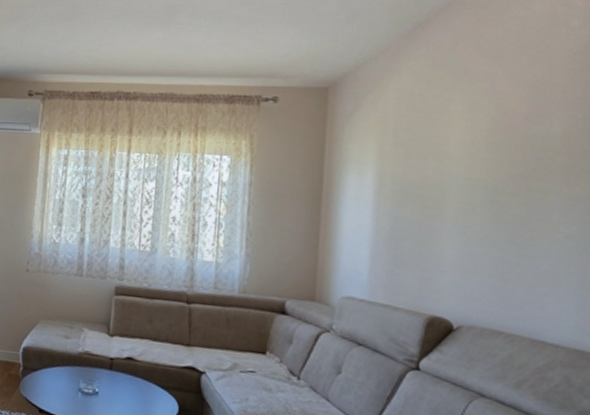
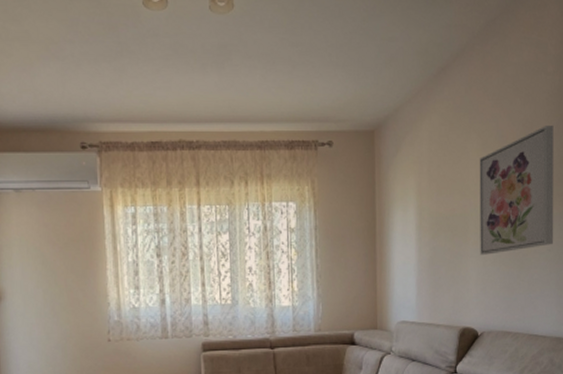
wall art: none [461,88,579,234] -> present [479,126,554,255]

